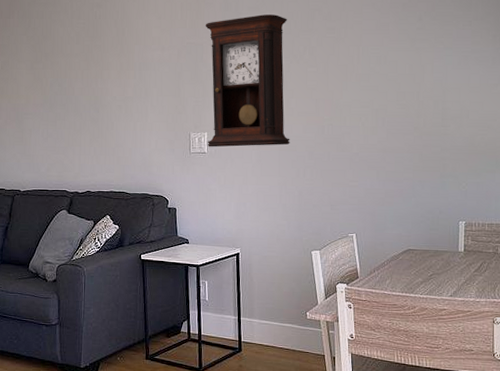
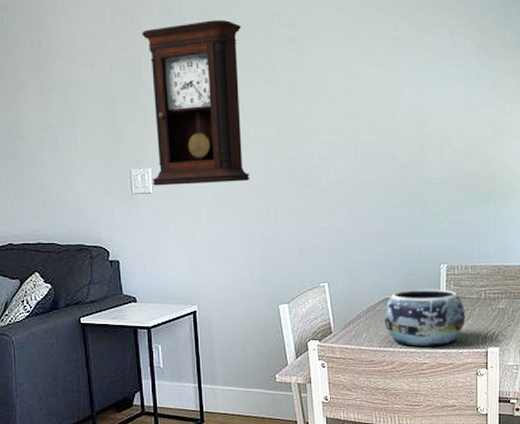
decorative bowl: none [407,242,483,294] -> present [384,289,466,346]

